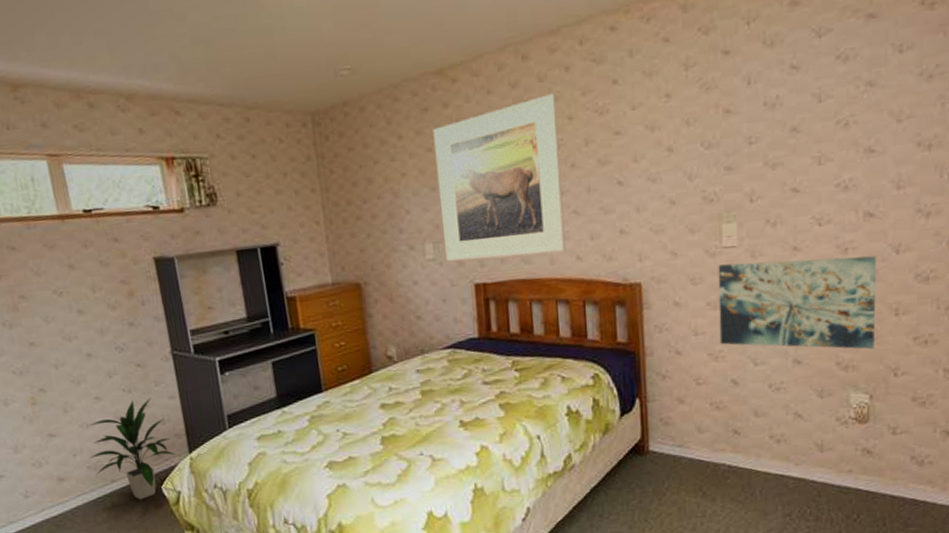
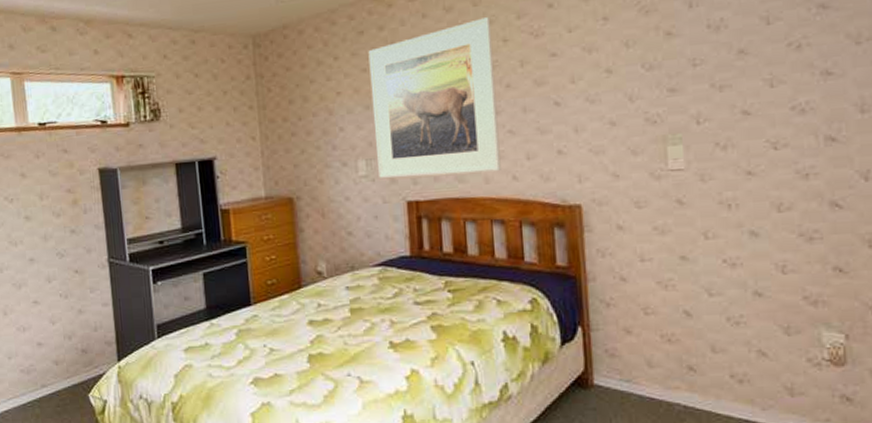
indoor plant: present [89,397,176,500] -> none [23,303,105,407]
wall art: present [718,256,877,349] -> none [664,182,847,283]

